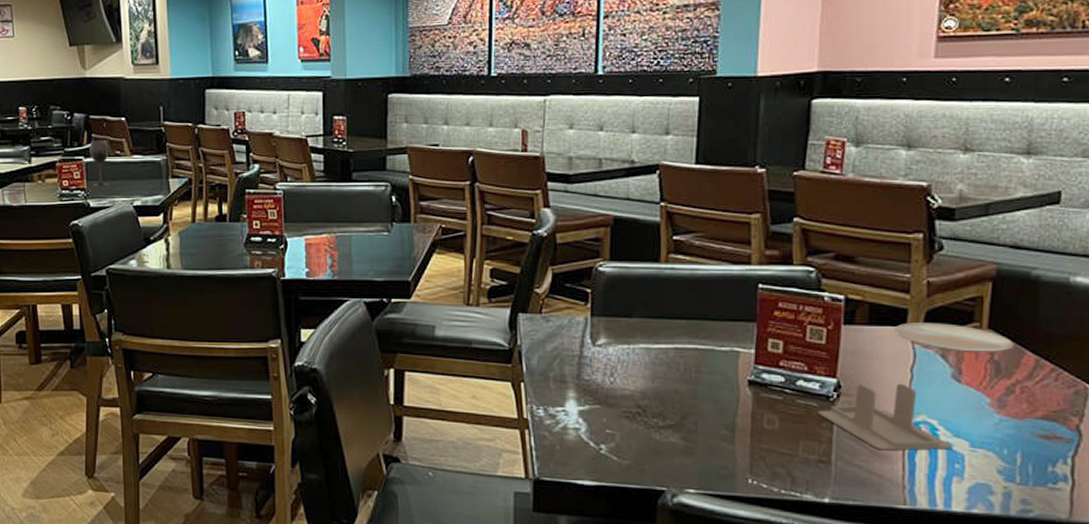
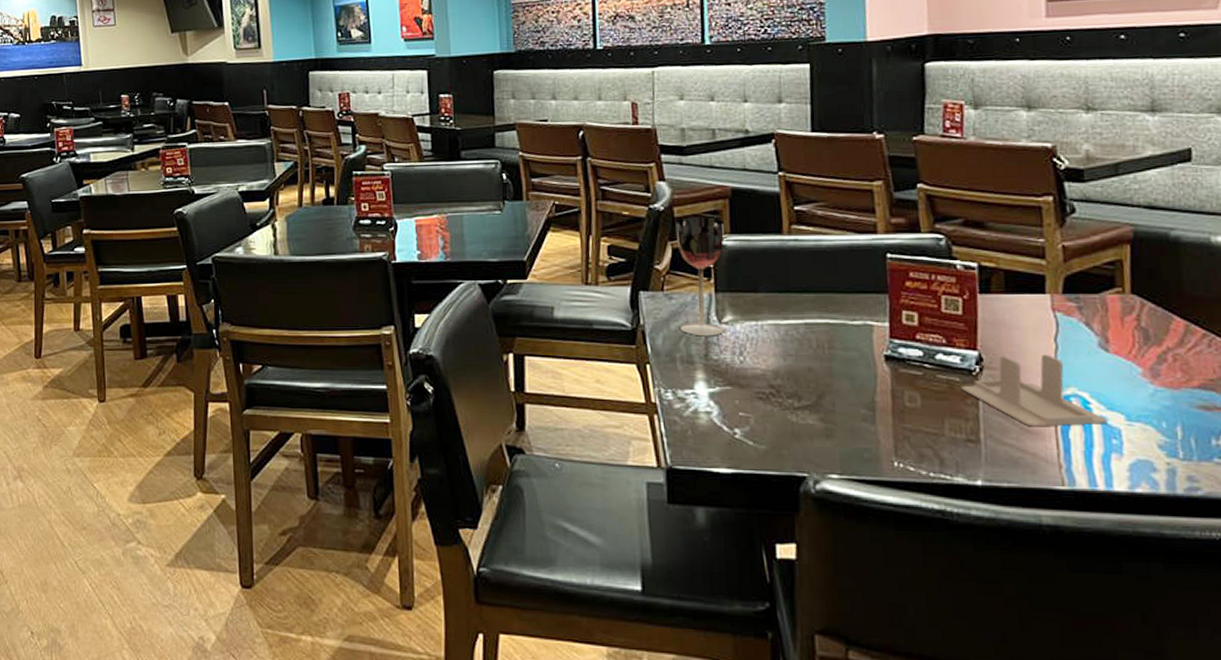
wine glass: present [89,140,110,186] -> none [193,125,214,173]
wineglass: none [554,244,605,358] -> present [675,217,725,337]
plate: present [894,323,1014,354] -> none [1033,289,1160,320]

